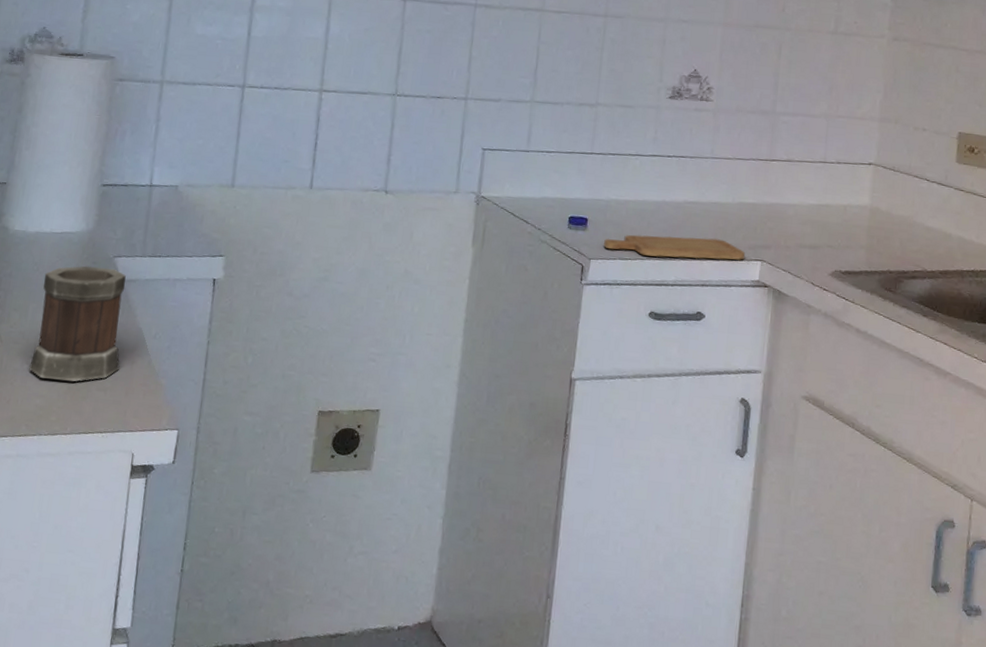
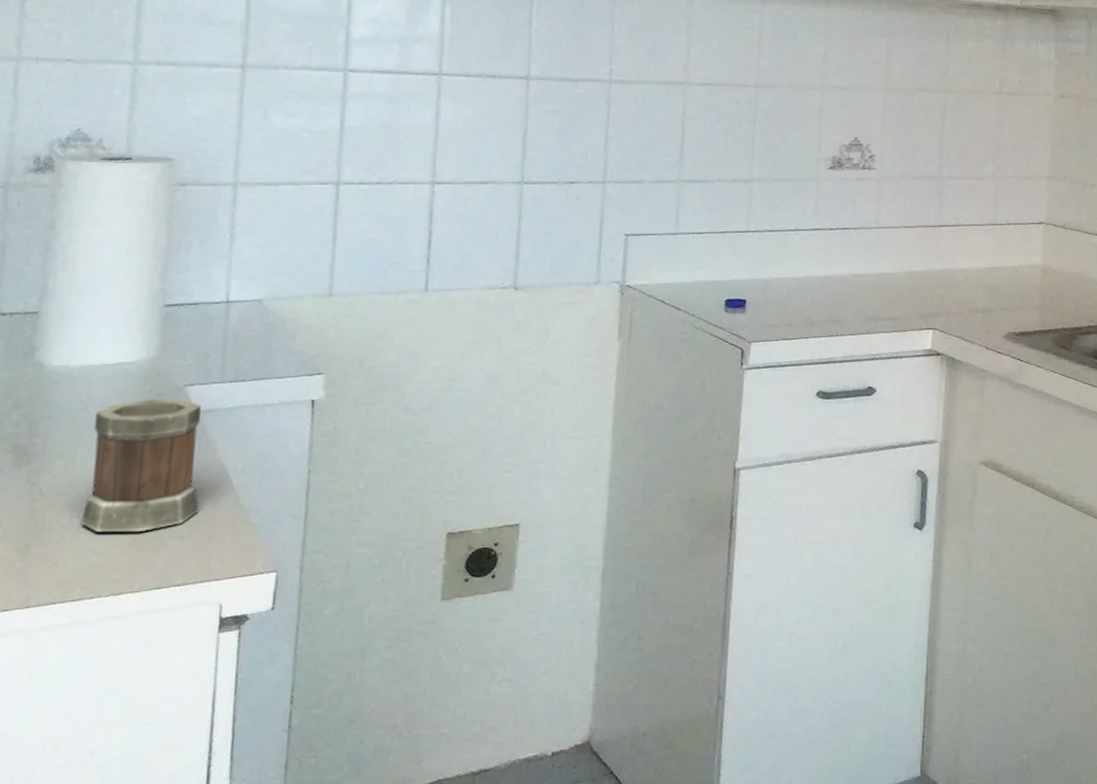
chopping board: present [604,234,746,260] -> none [765,310,917,334]

